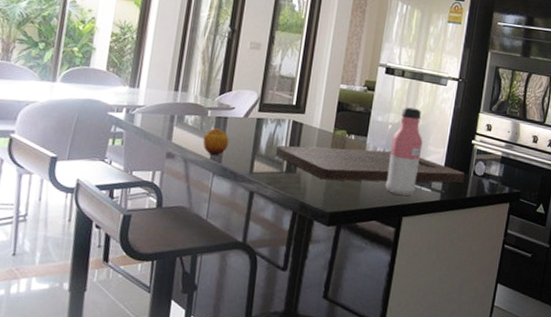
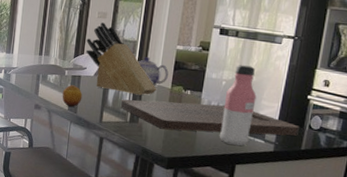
knife block: none [235,54,317,141] -> present [86,22,156,96]
teapot: none [296,95,331,130] -> present [137,56,169,86]

